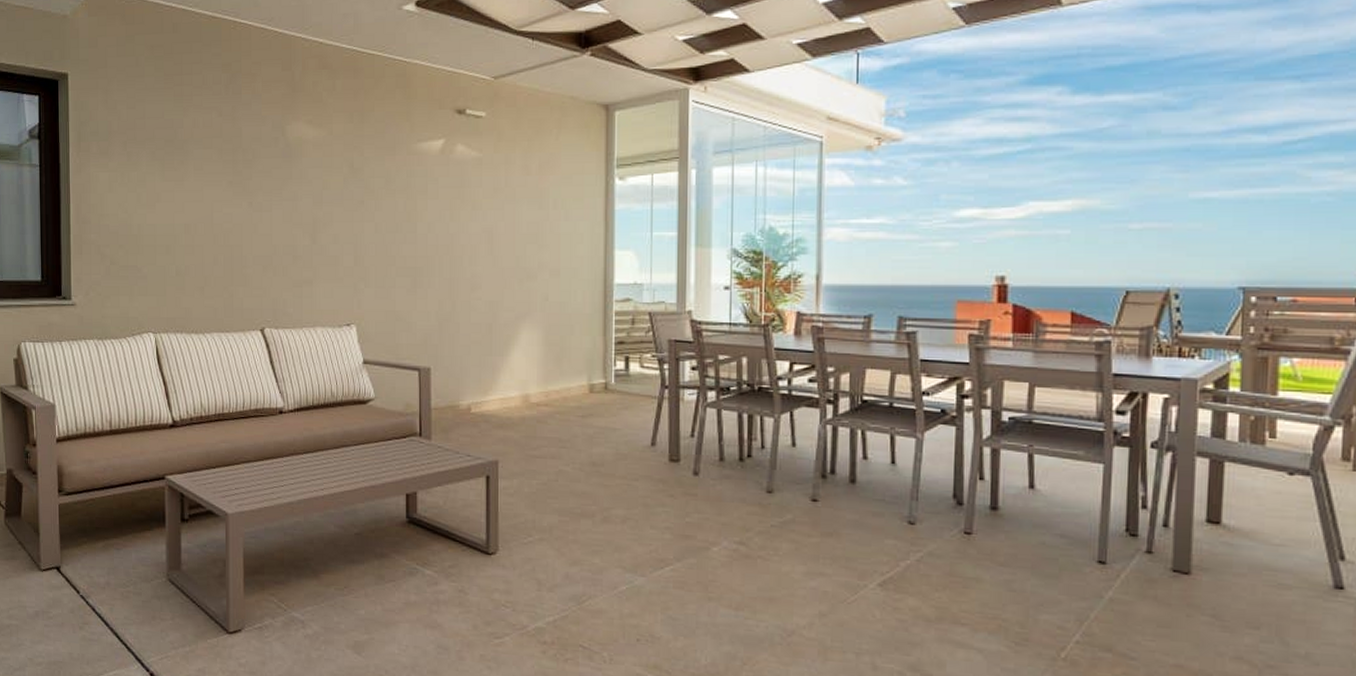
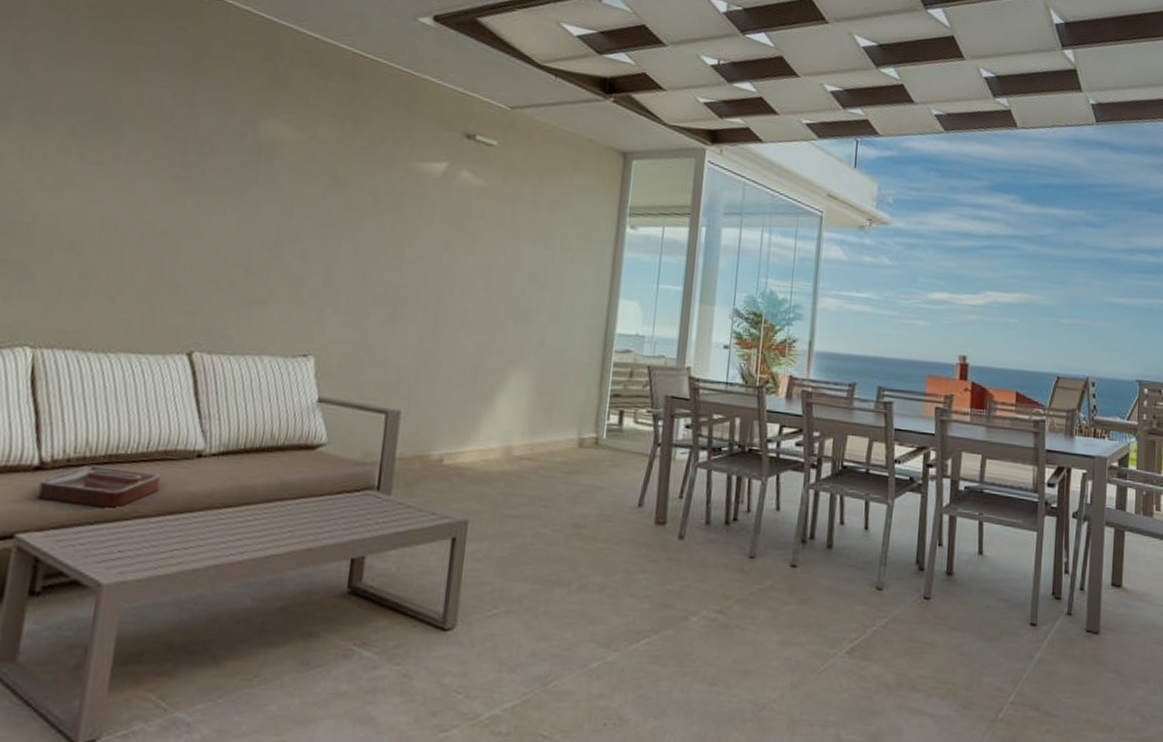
decorative tray: none [175,422,256,455] -> present [37,464,162,508]

